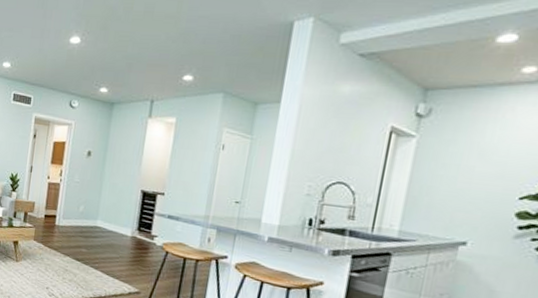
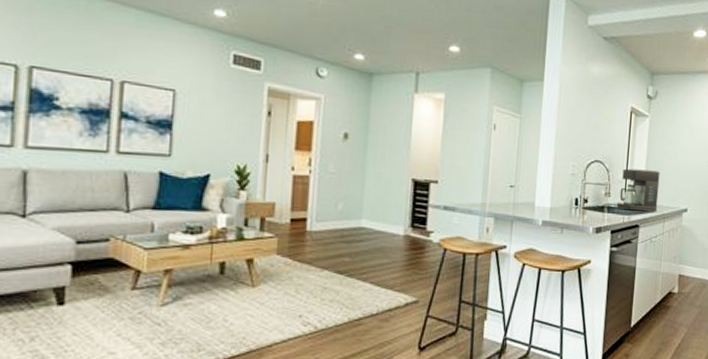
coffee maker: none [361,192,428,242] -> present [616,168,660,212]

